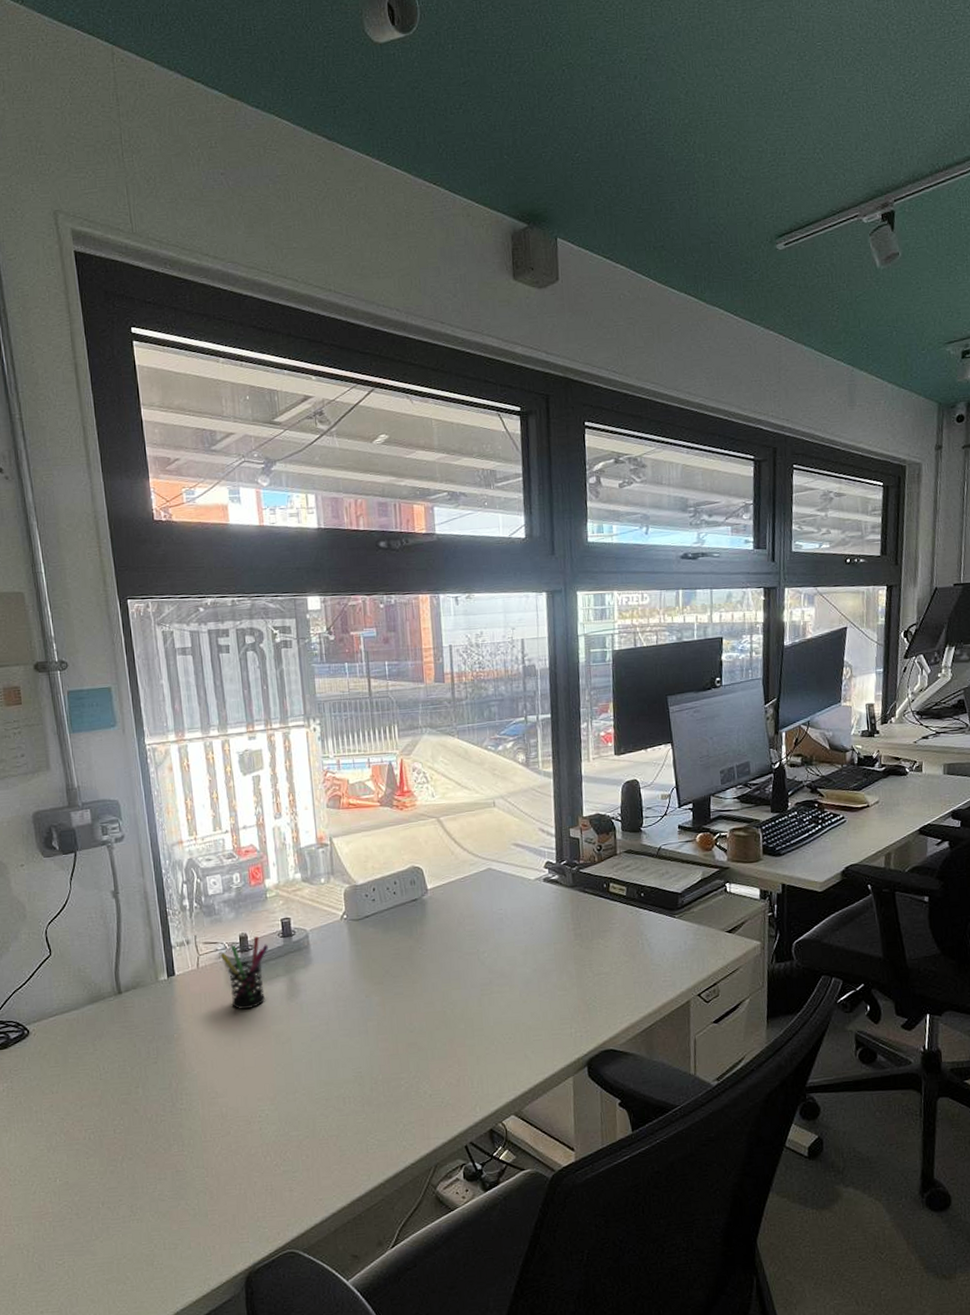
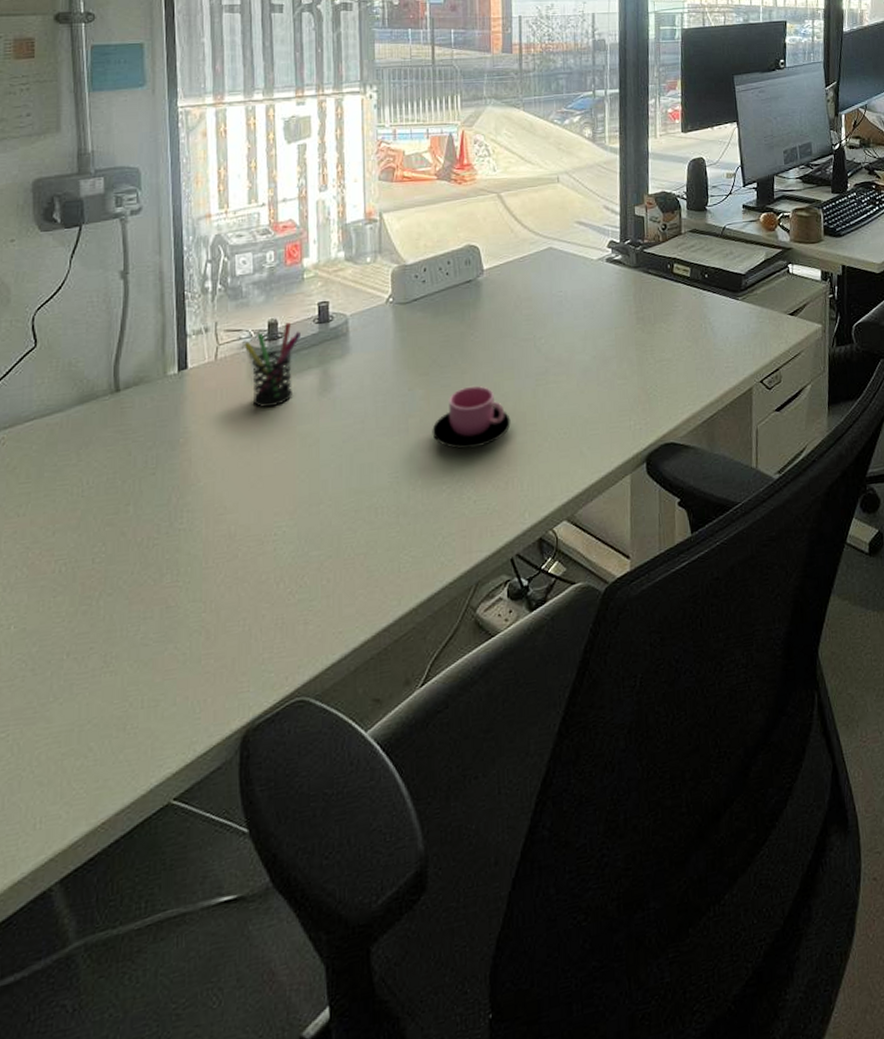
cup: none [388,994,460,1050] -> present [432,385,511,449]

